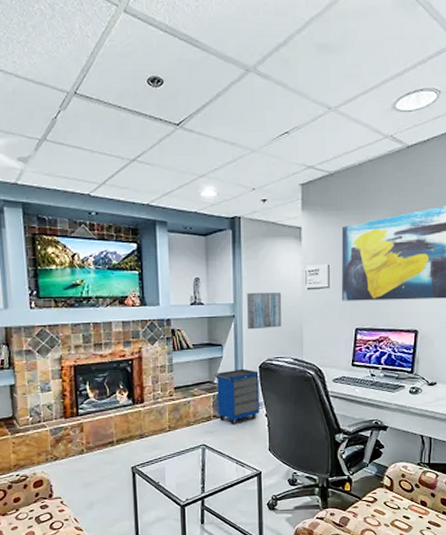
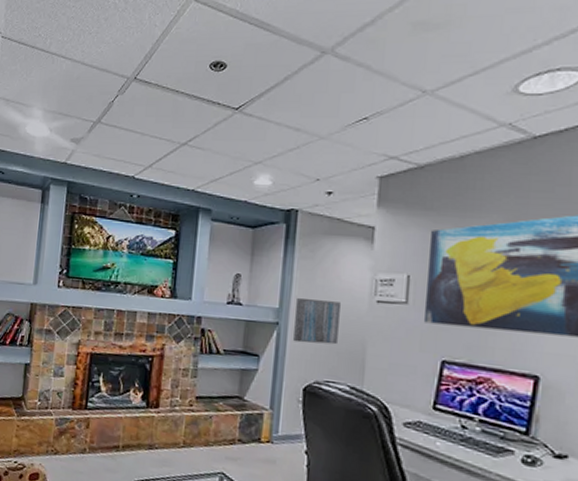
cabinet: present [214,368,259,425] -> none [244,387,301,456]

